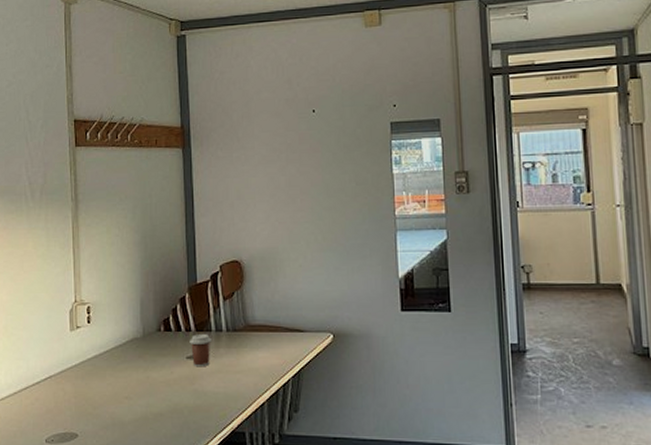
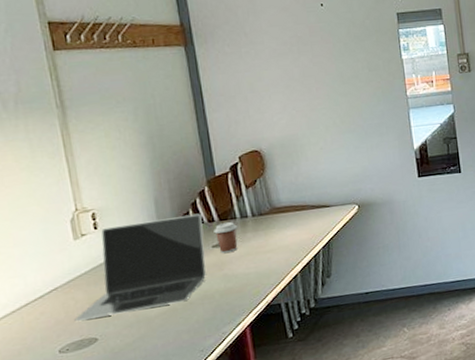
laptop: none [61,320,180,414] -> present [74,213,207,322]

